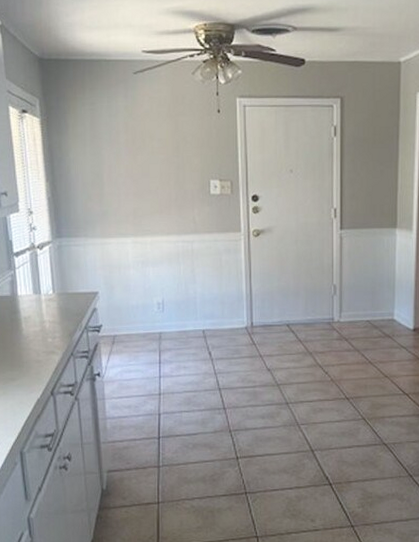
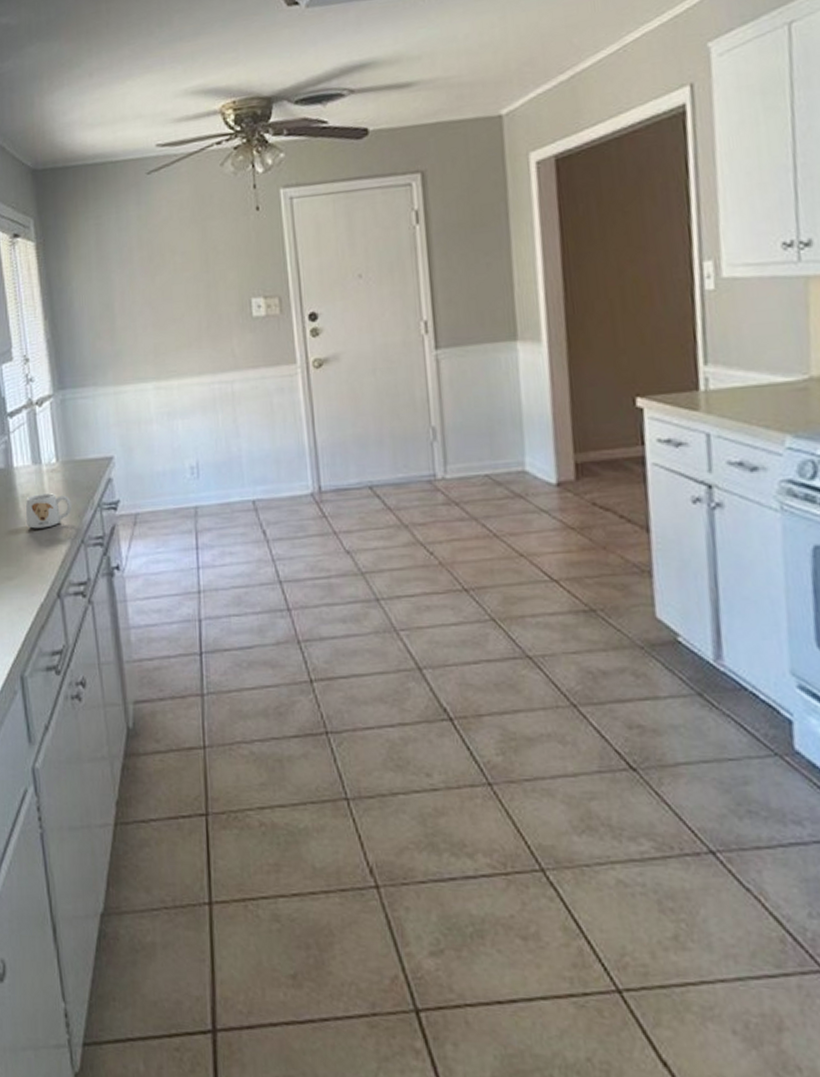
mug: none [27,317,65,343] -> present [25,493,73,529]

